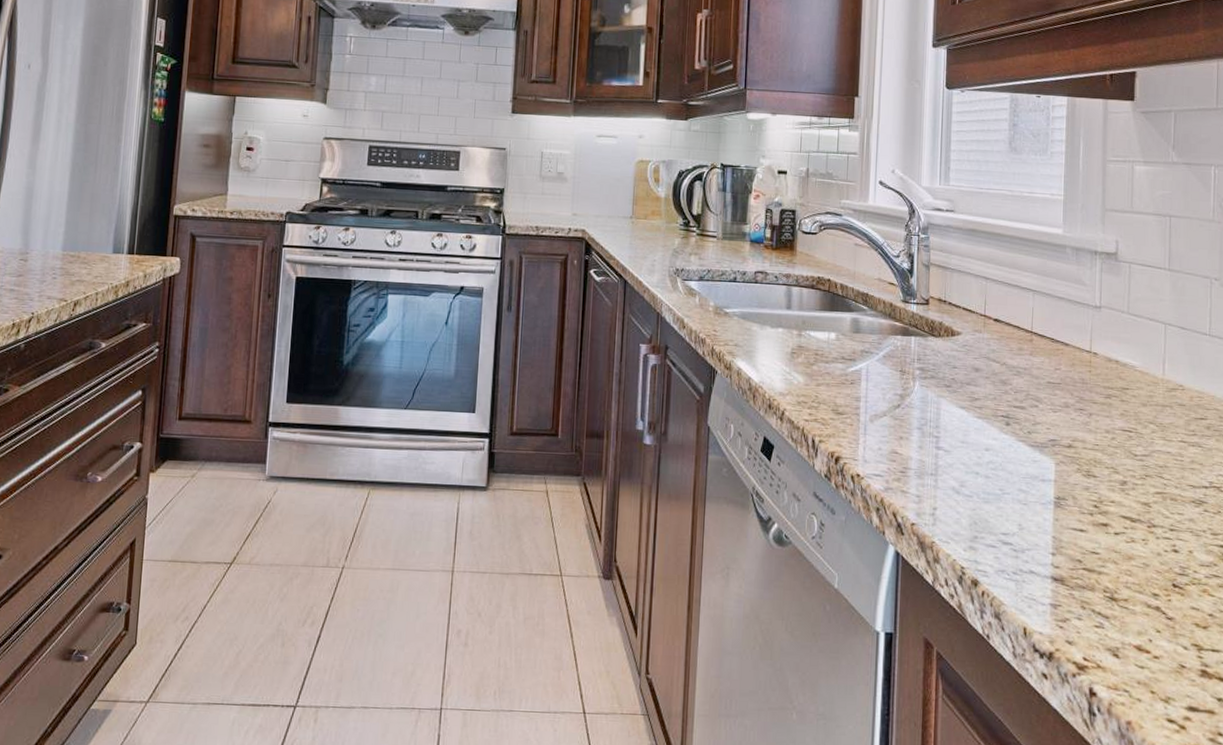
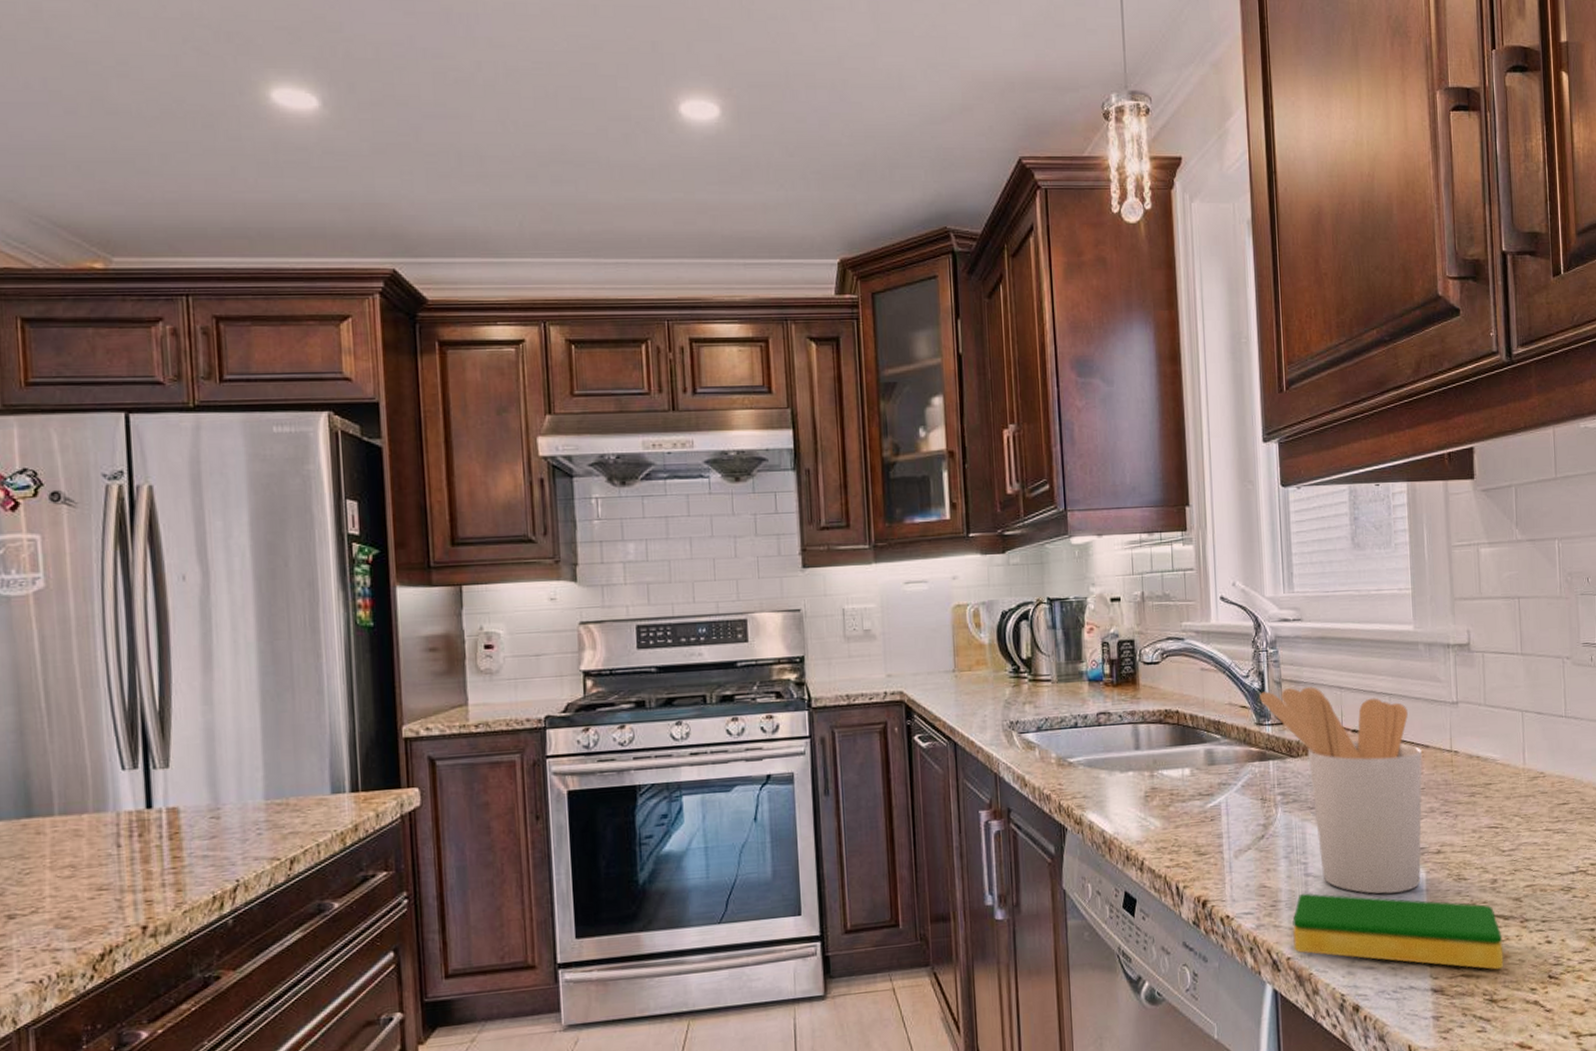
utensil holder: none [908,272,1061,479] -> present [1260,687,1422,894]
dish sponge: none [919,465,1128,570] -> present [1292,893,1504,970]

